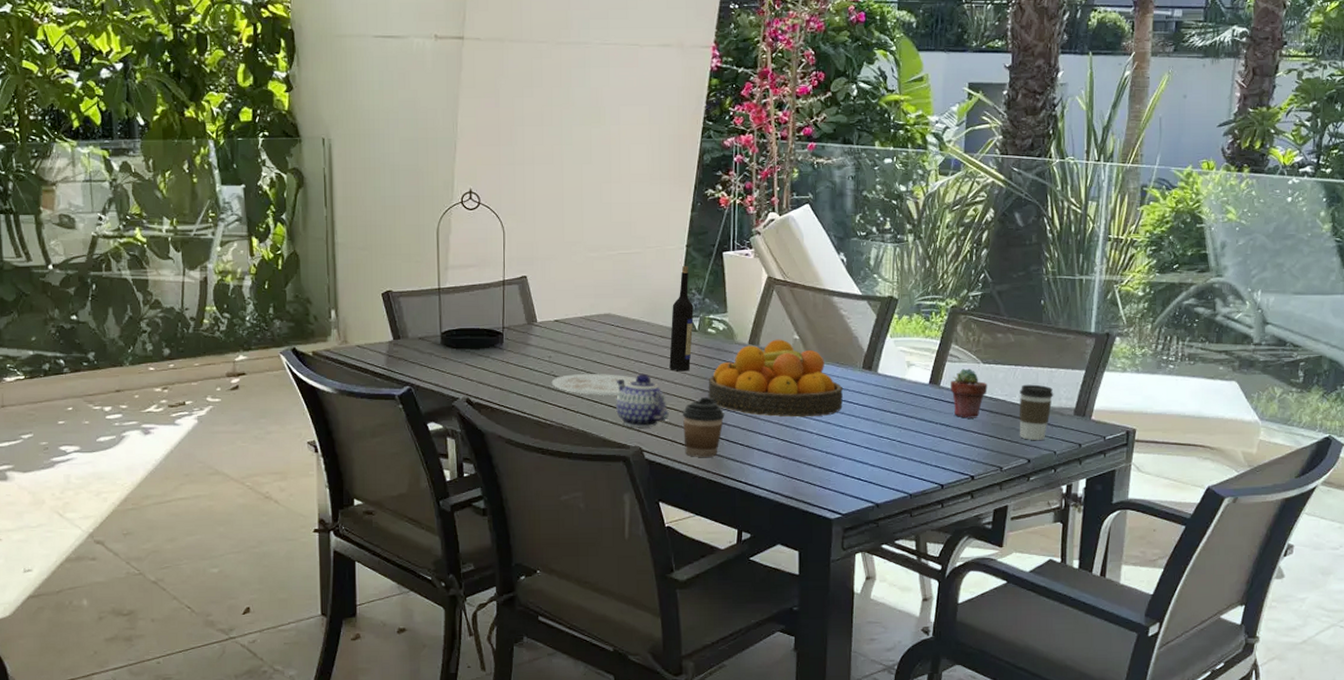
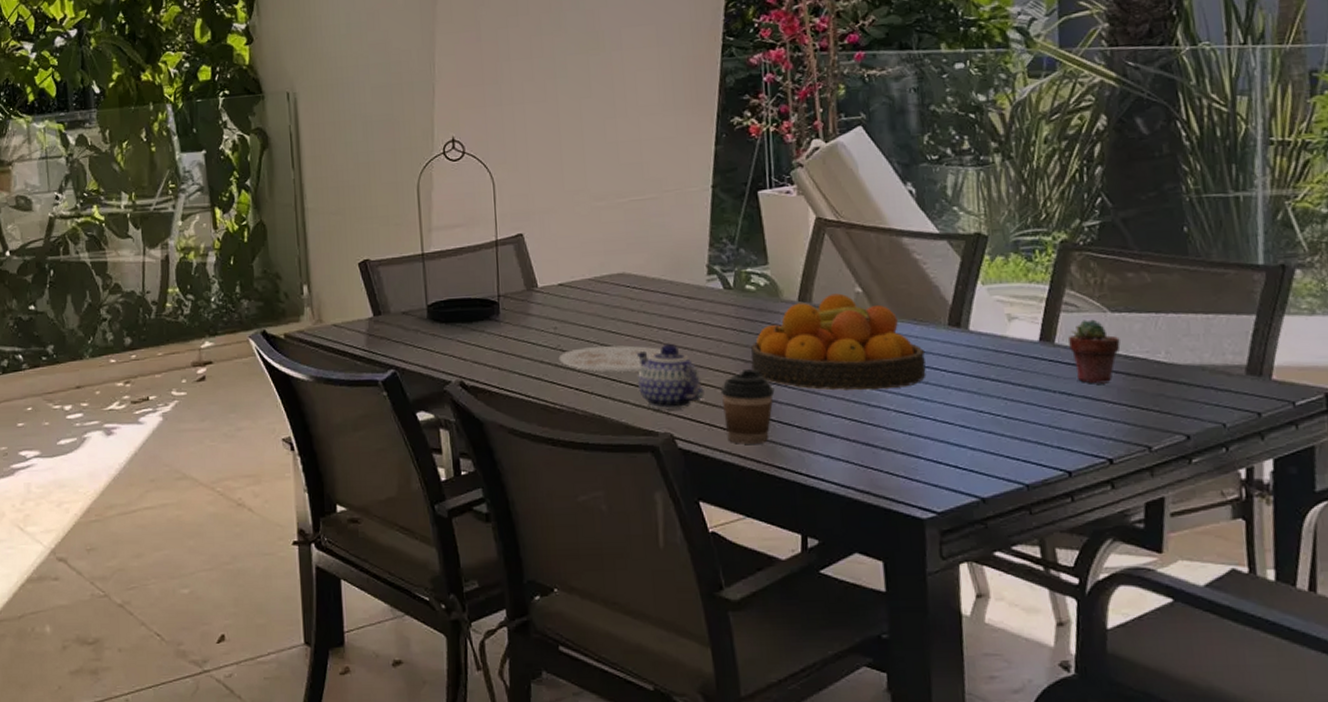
wine bottle: present [669,266,694,371] -> none [699,211,727,339]
coffee cup: present [1019,384,1054,441] -> none [1165,336,1215,411]

